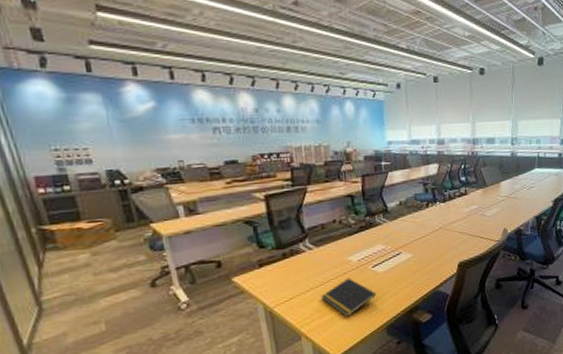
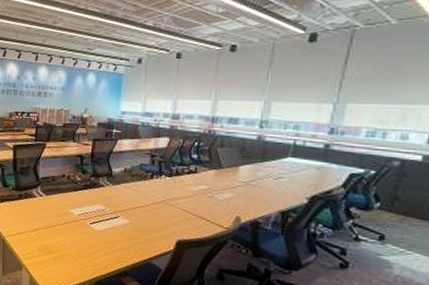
notepad: present [321,278,377,318] -> none [43,228,91,263]

